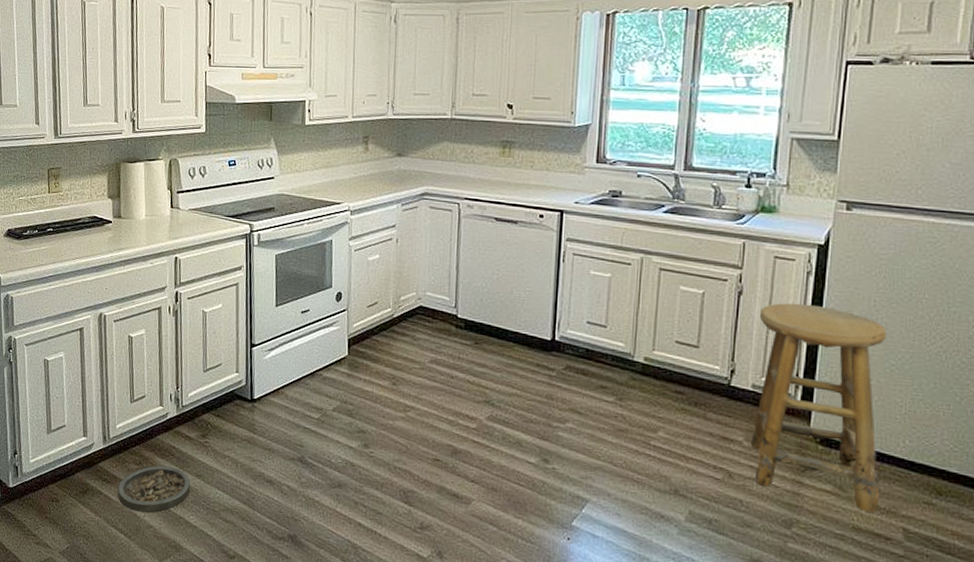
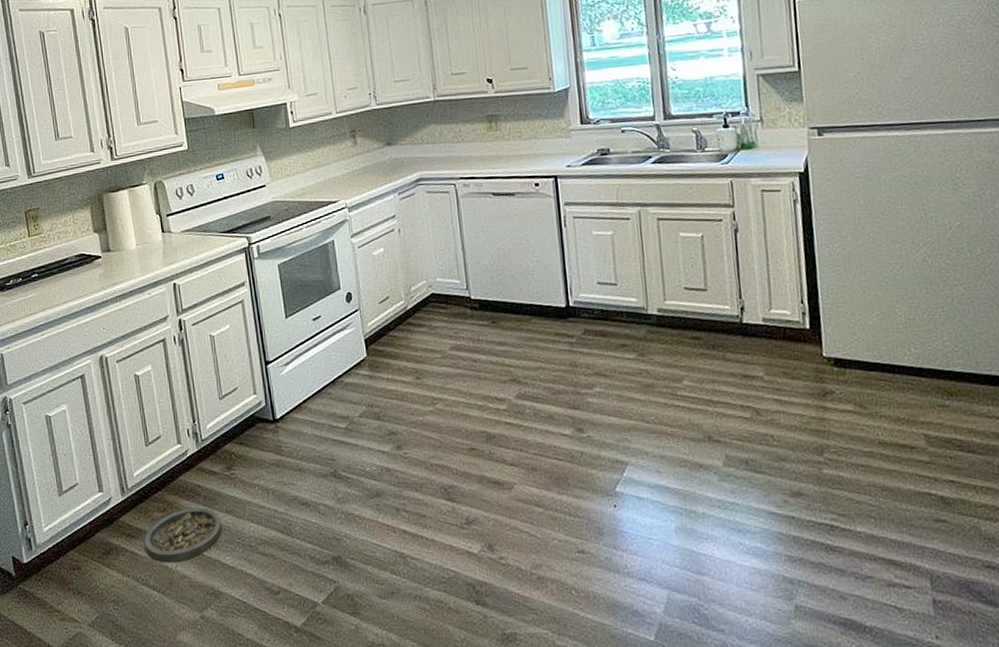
step stool: present [751,303,887,512] -> none [757,231,899,425]

